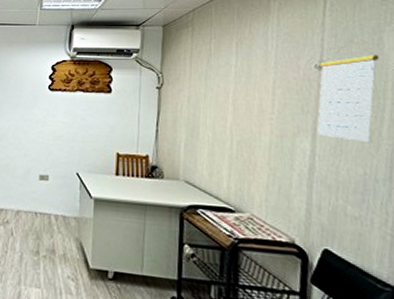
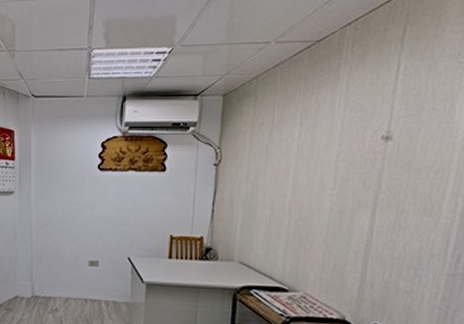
calendar: present [317,41,380,142] -> none [378,108,449,216]

